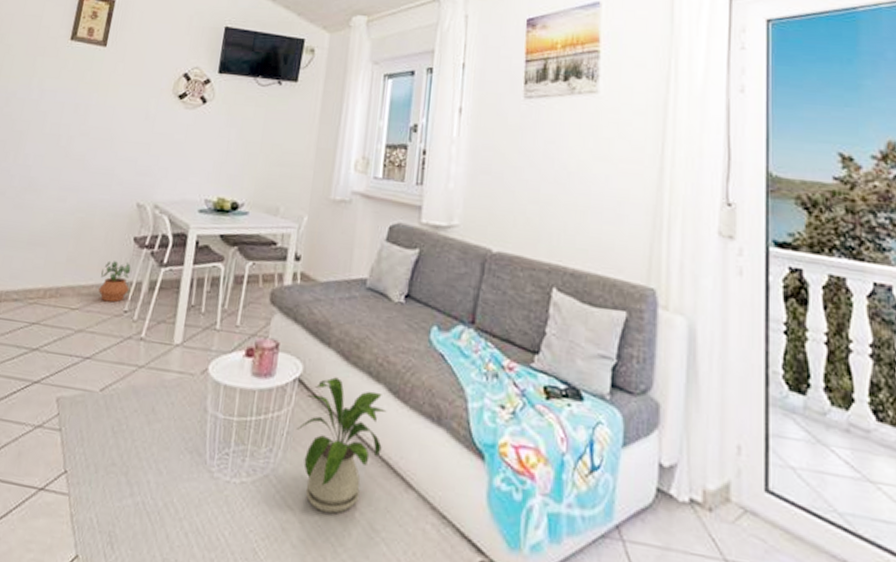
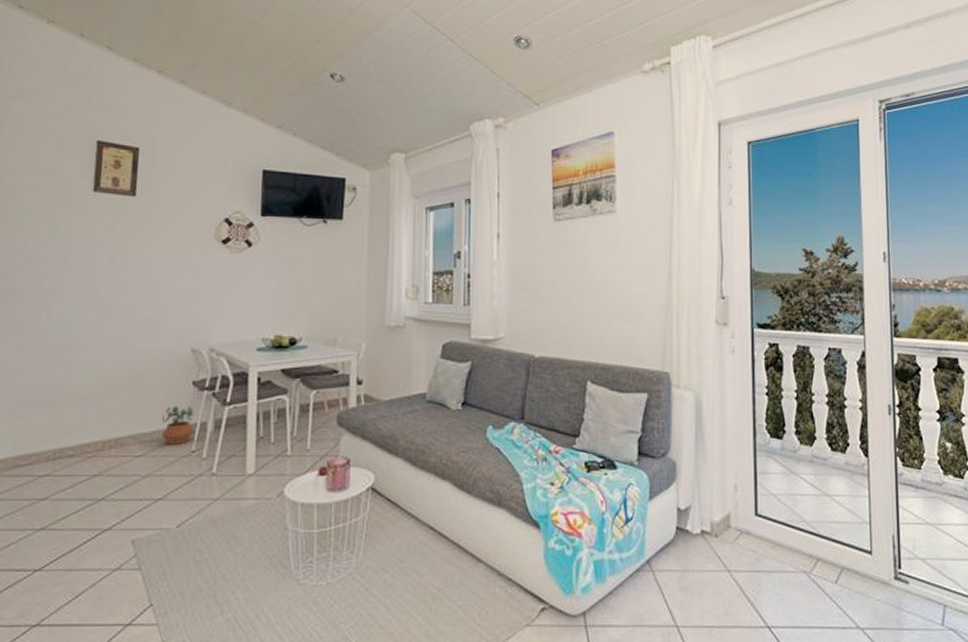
house plant: present [297,377,387,514] -> none [374,481,454,595]

